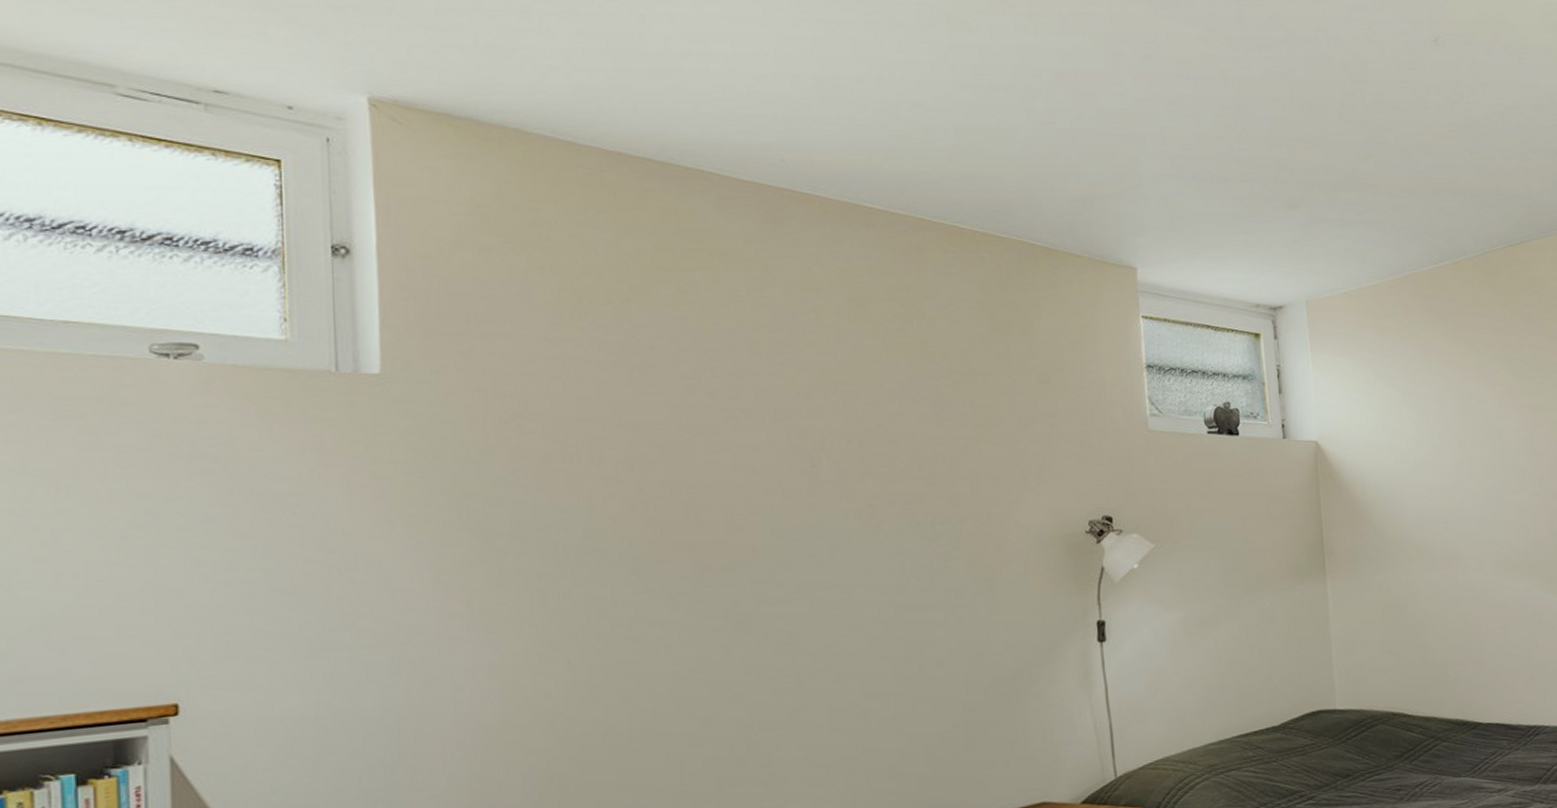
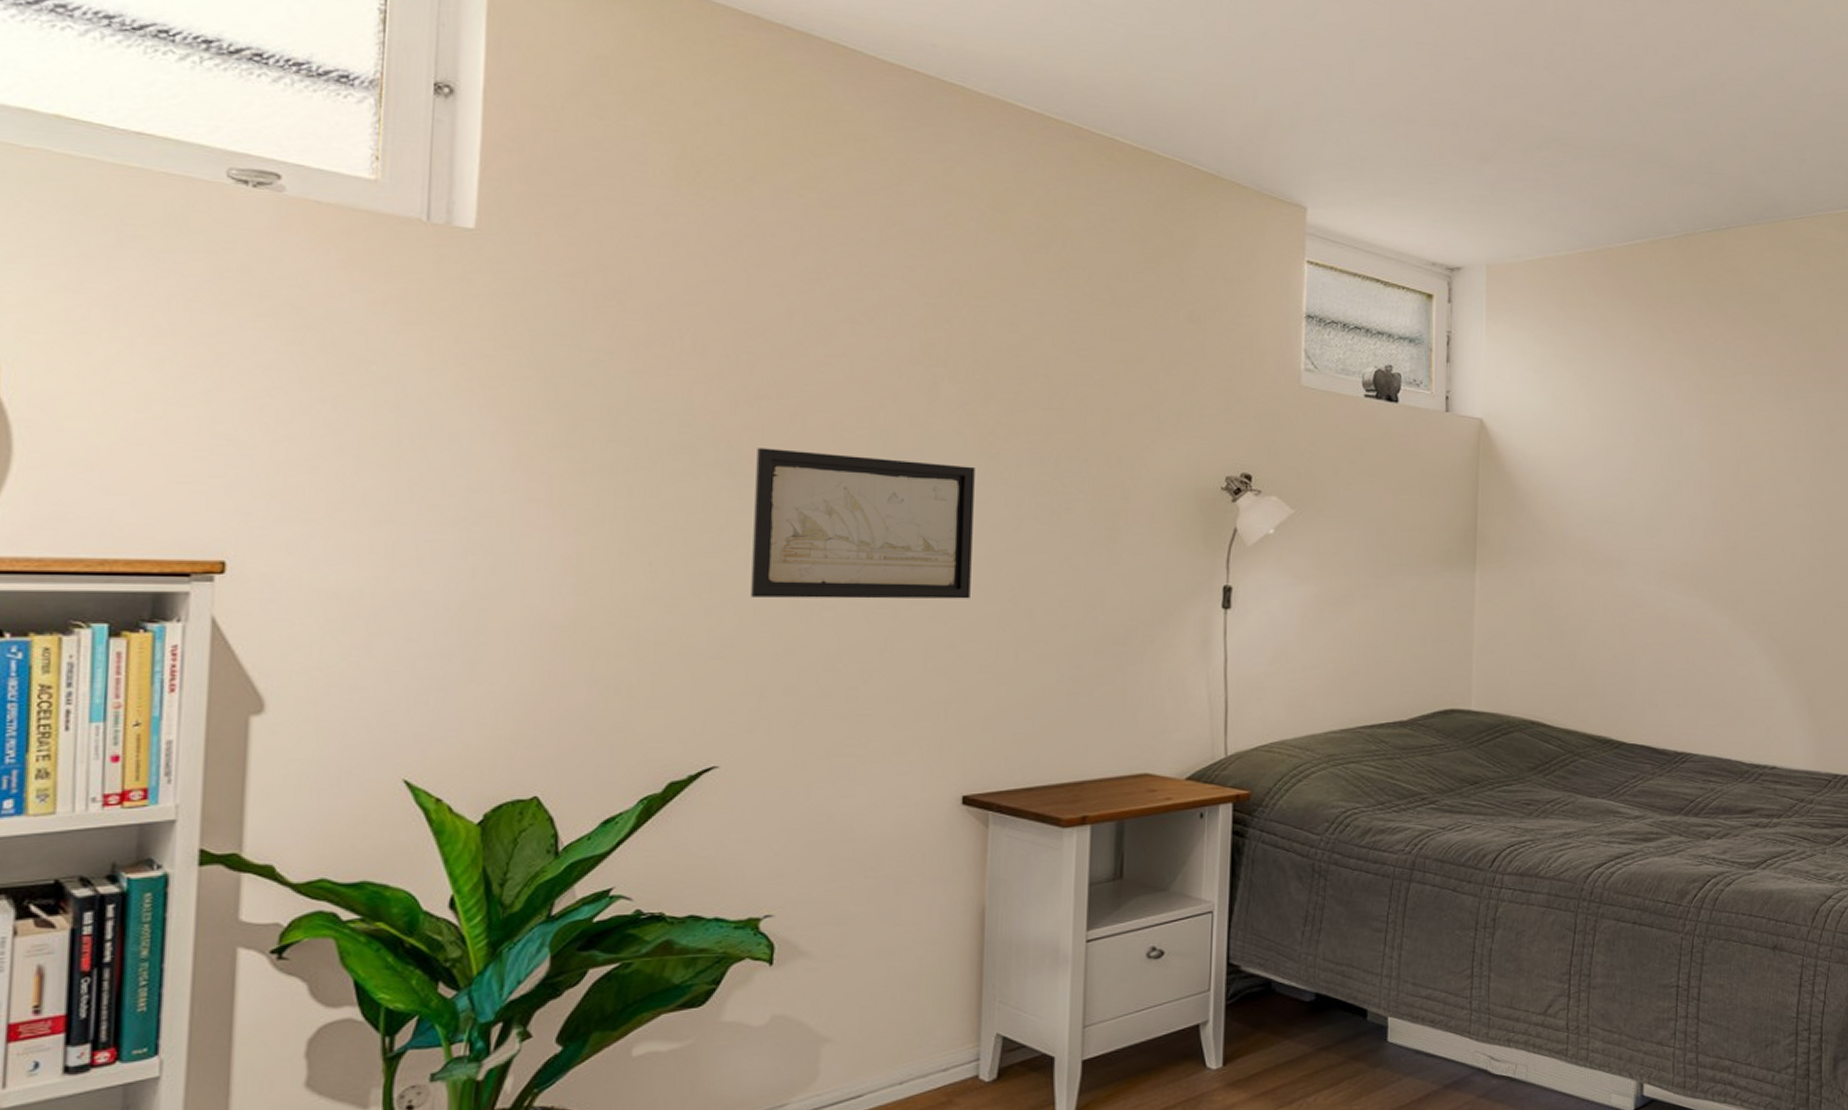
wall art: none [657,538,866,681] -> present [751,448,975,599]

